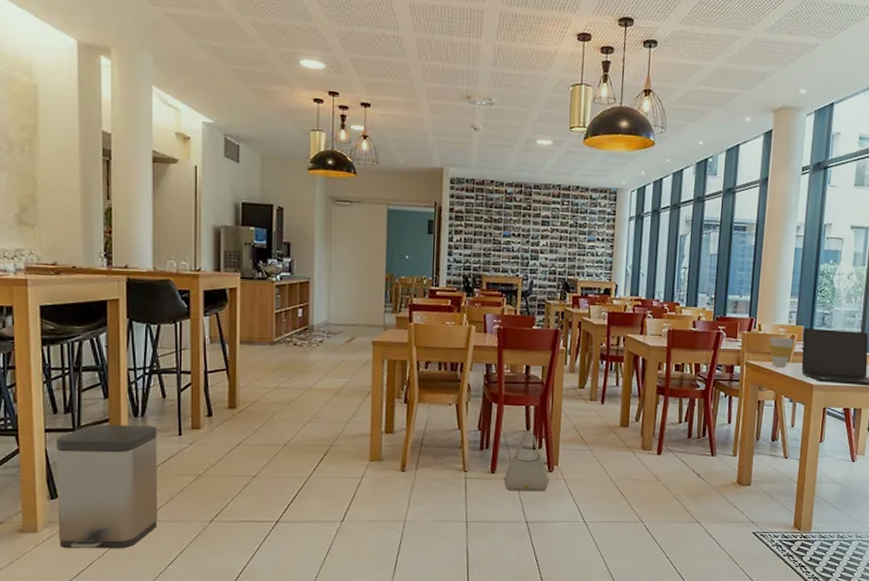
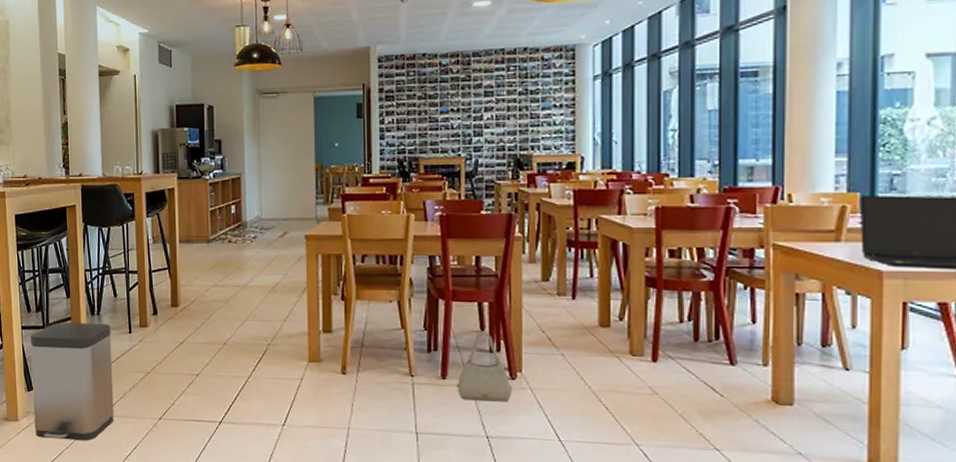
cup: present [769,337,794,368] -> none [806,209,846,250]

